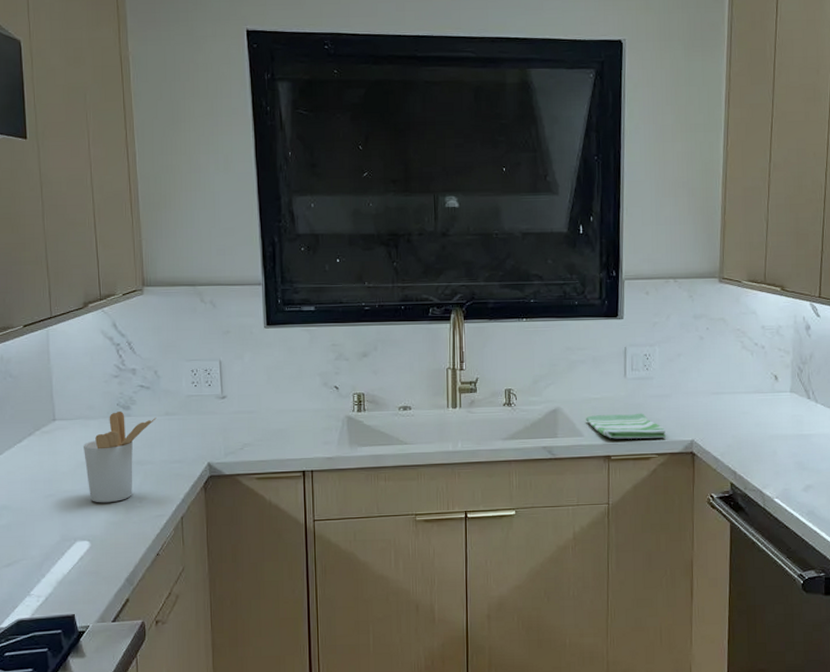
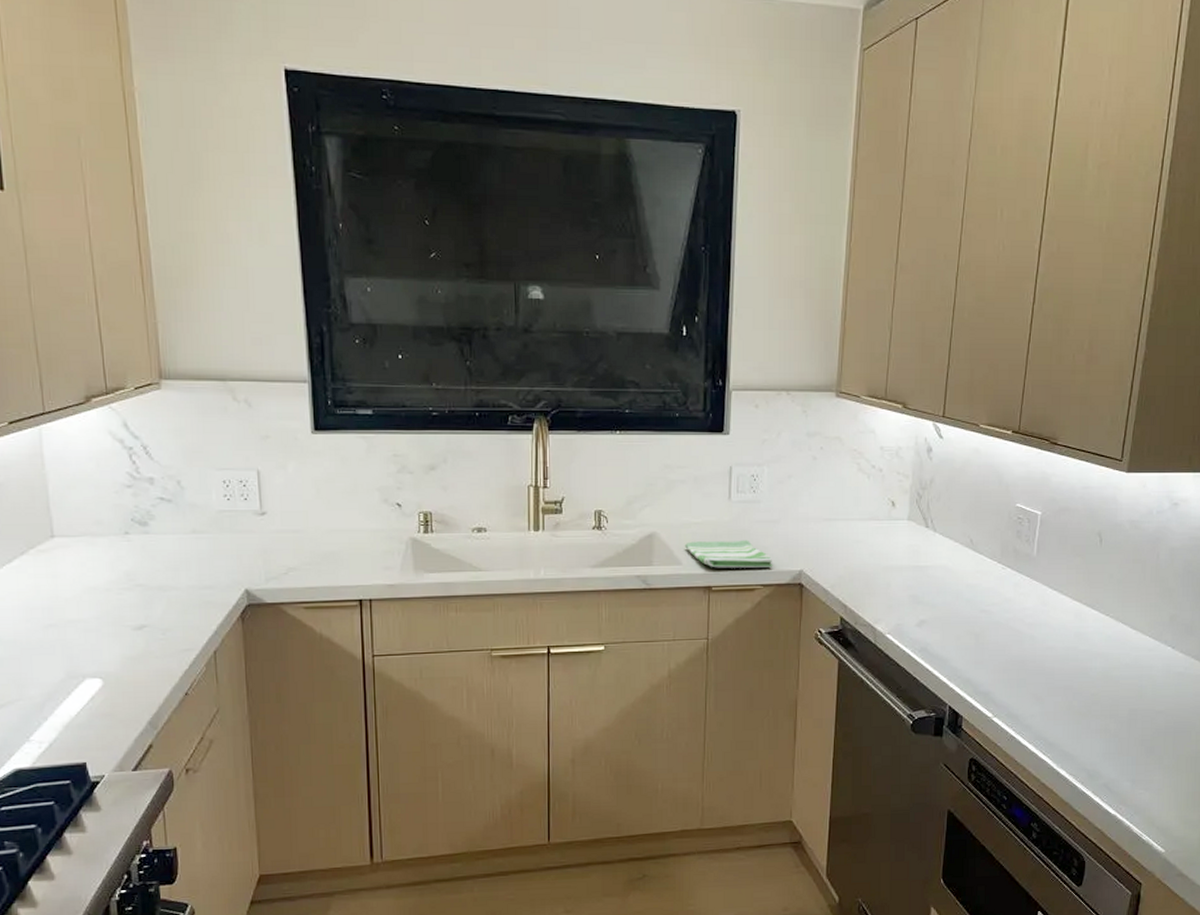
utensil holder: present [83,410,157,503] -> none [89,527,181,635]

